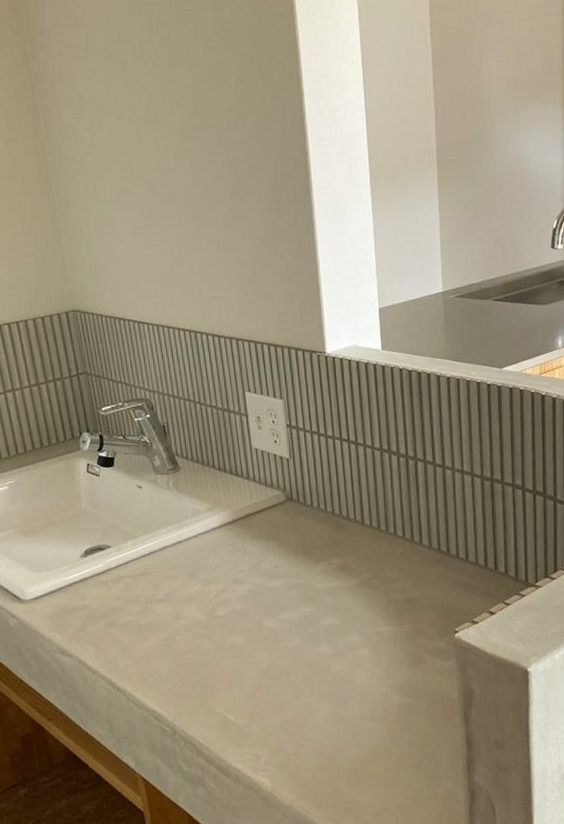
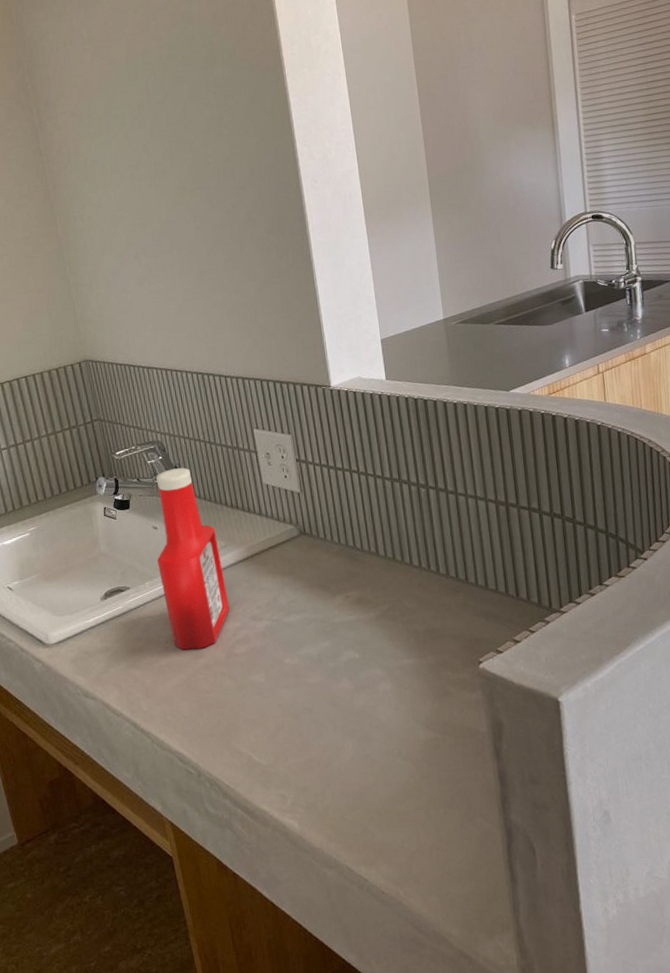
ketchup bottle: none [140,427,212,611] -> present [156,467,230,651]

